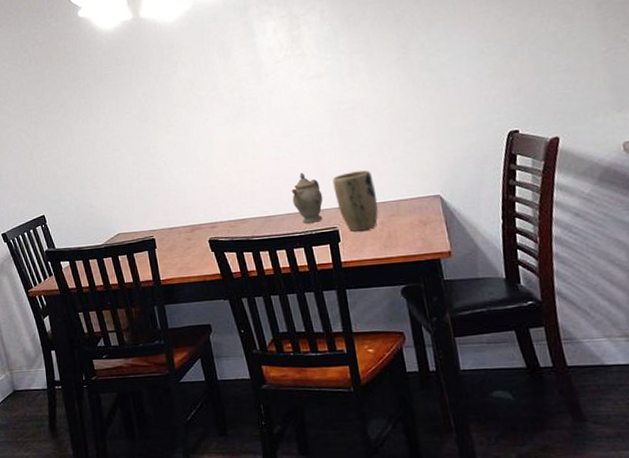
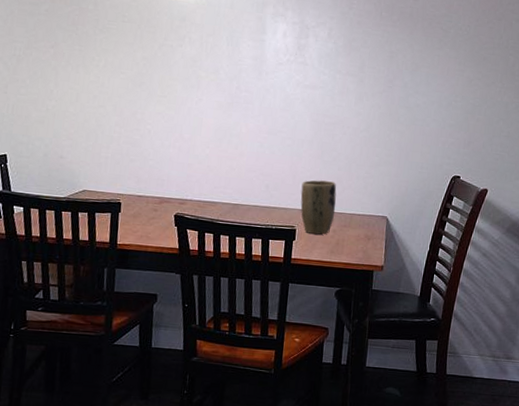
teapot: present [291,172,323,224] -> none [261,171,290,219]

